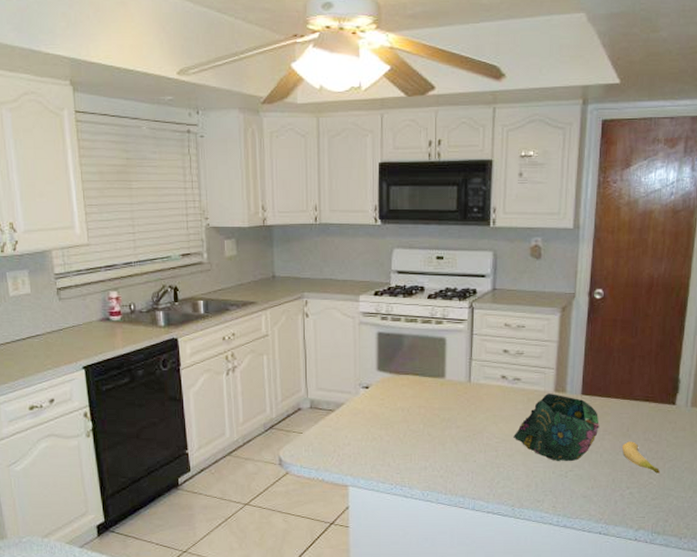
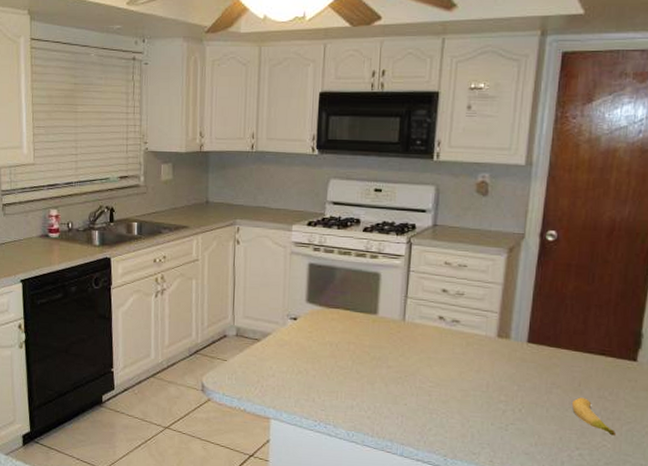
decorative bowl: present [512,393,599,461] -> none [448,339,547,414]

